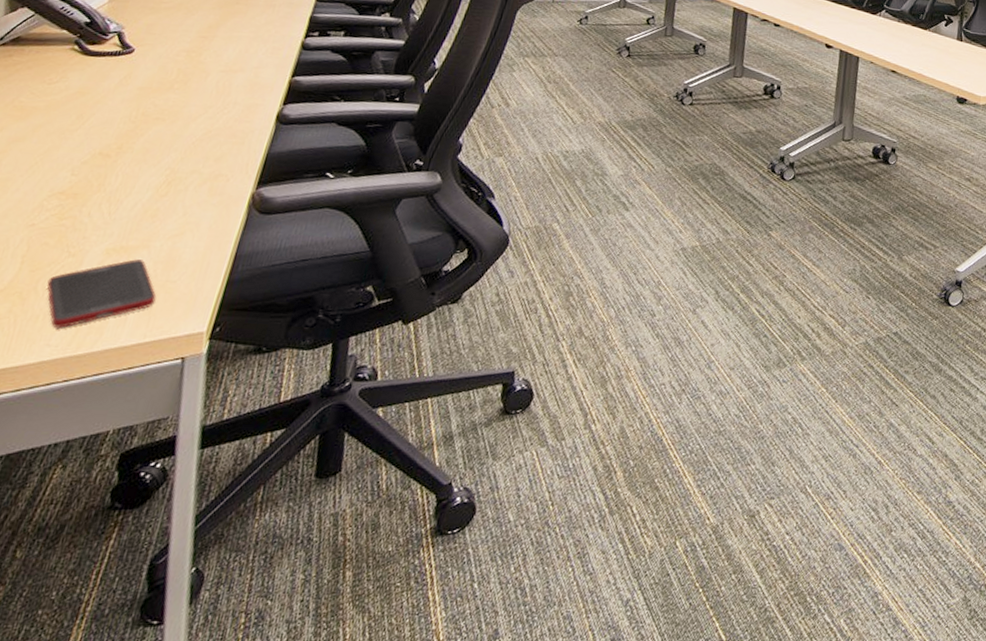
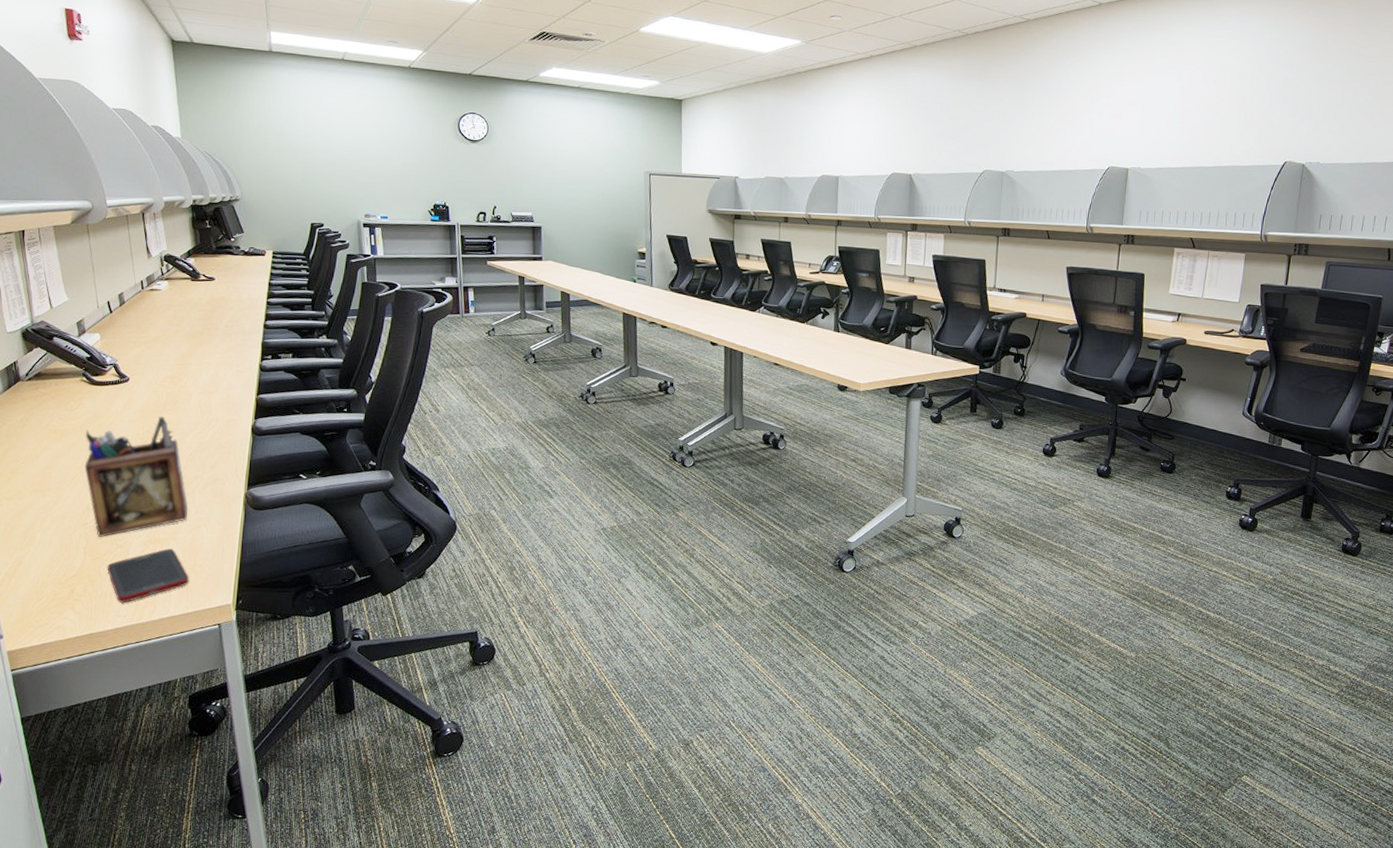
desk organizer: none [44,97,180,243] -> present [84,417,189,537]

